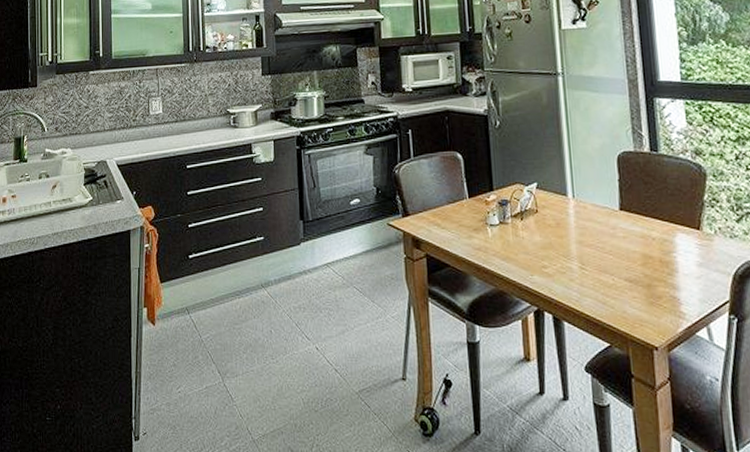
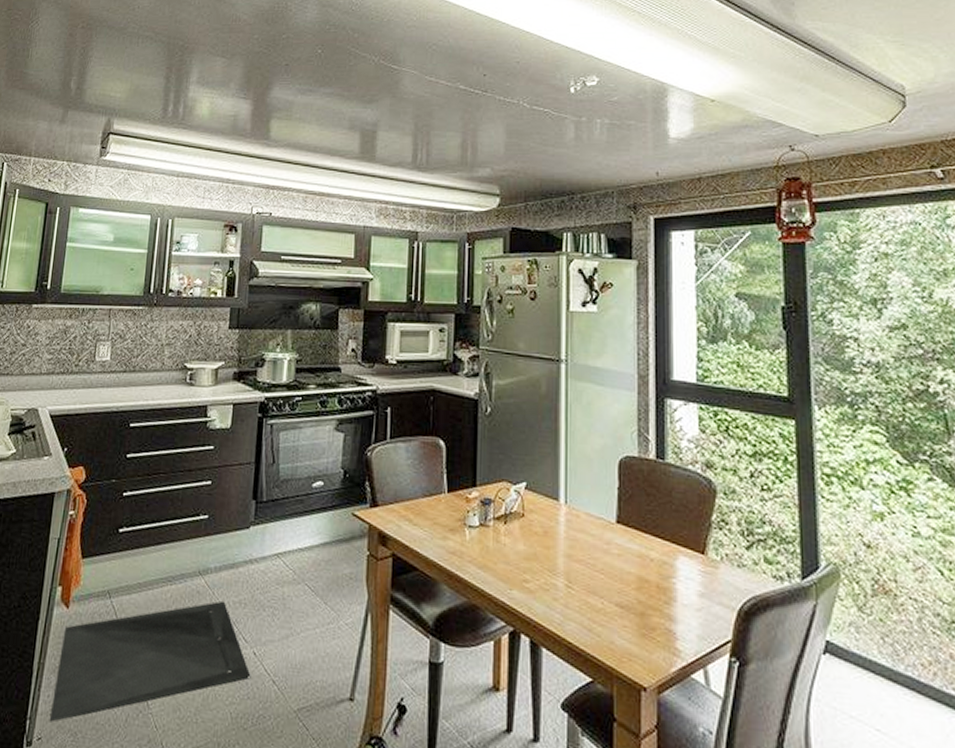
door mat: none [151,307,316,420] -> present [49,600,251,722]

